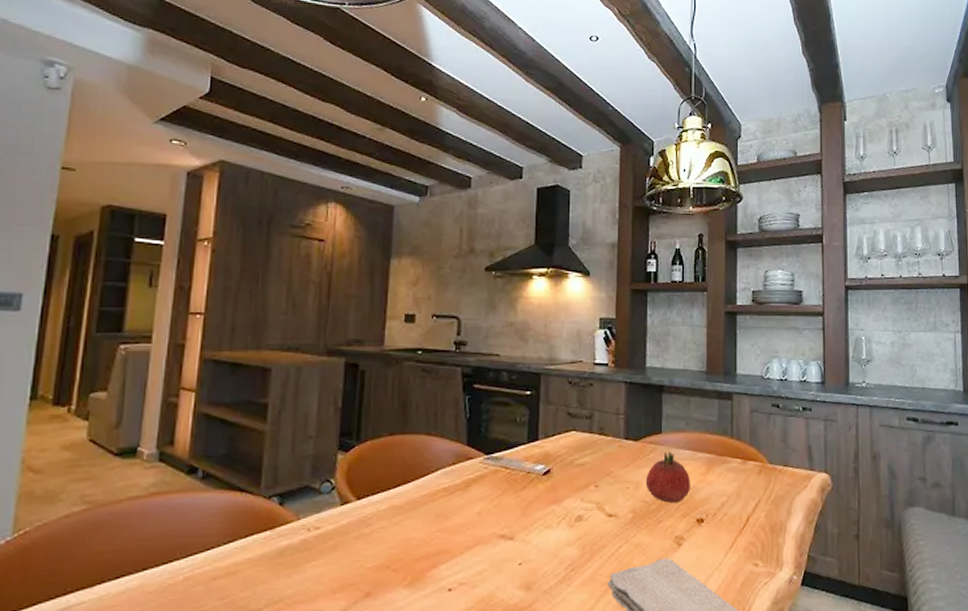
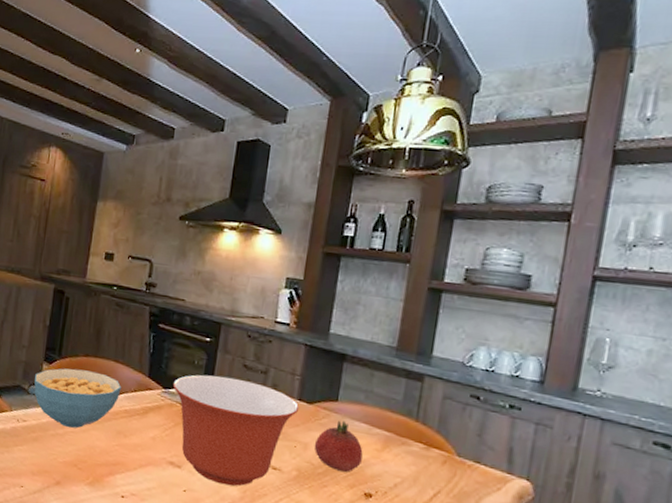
cereal bowl: none [327,451,437,523] -> present [34,368,122,428]
mixing bowl: none [495,429,627,547] -> present [172,374,300,487]

